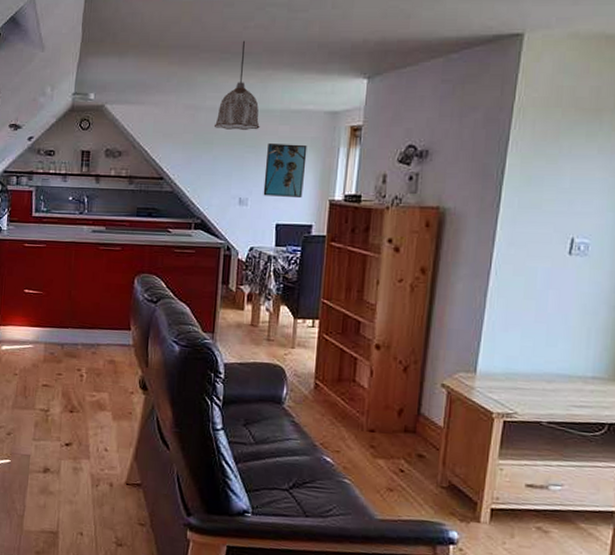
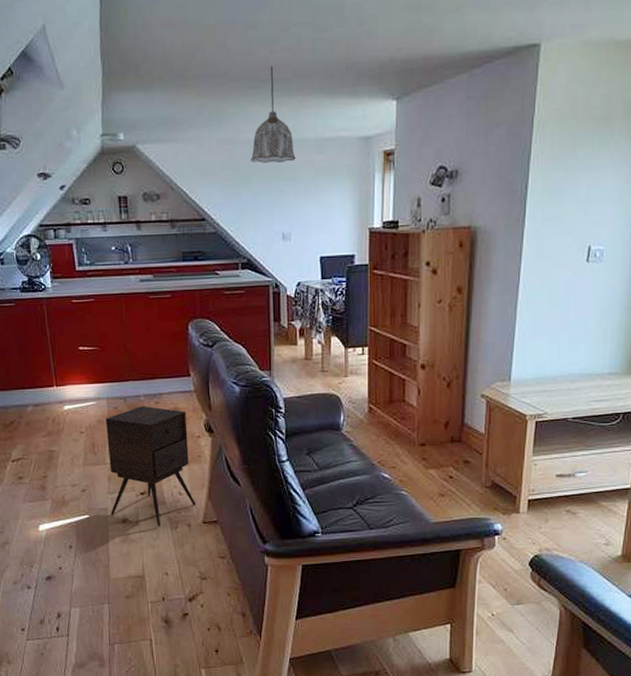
side table: none [32,355,123,482] -> present [106,406,196,526]
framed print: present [263,143,307,197] -> none [304,173,344,229]

